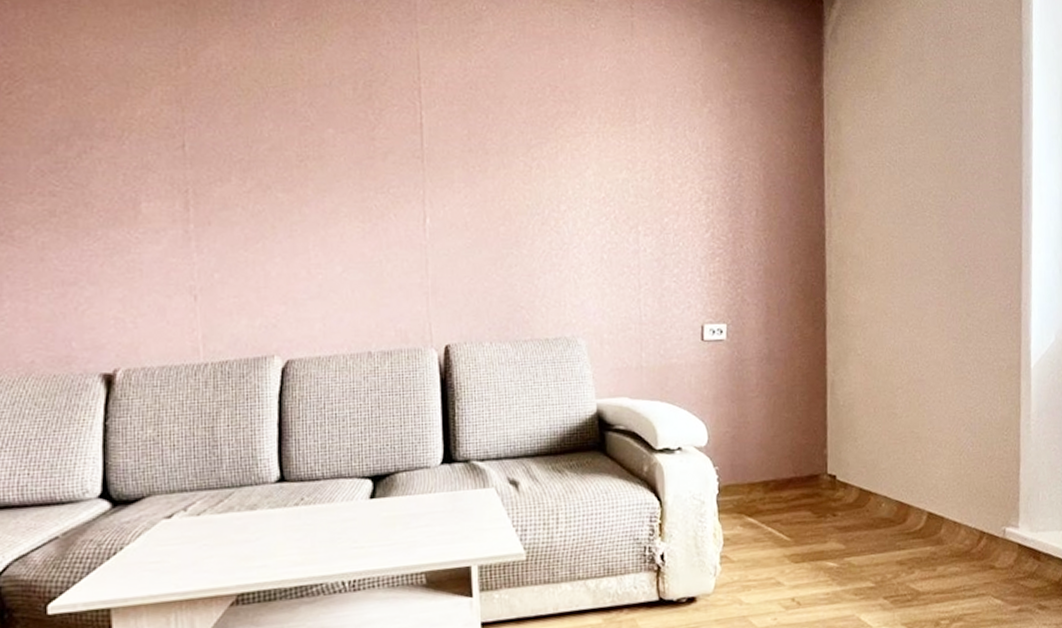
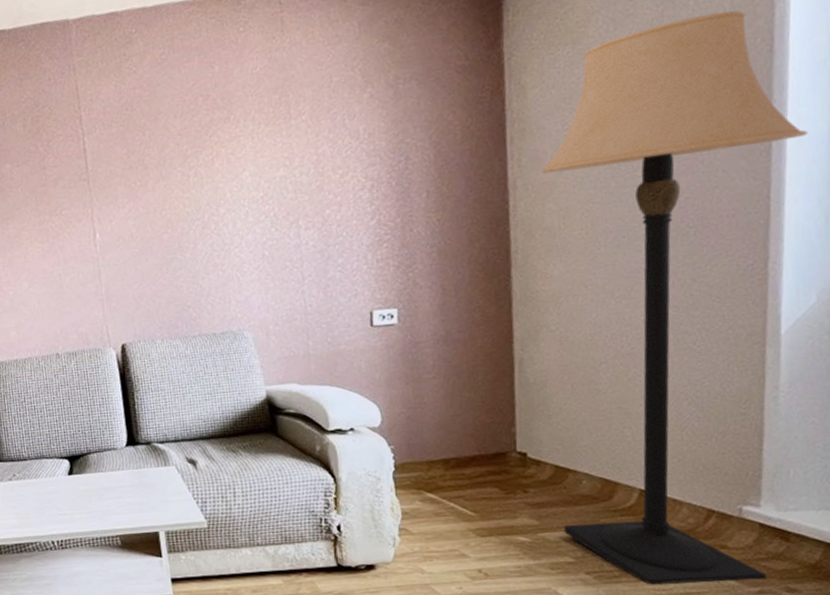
lamp: none [852,82,1047,608] -> present [541,10,808,585]

